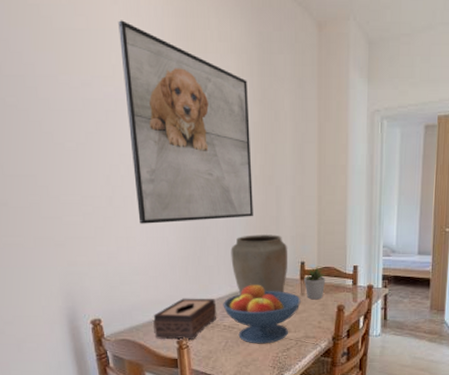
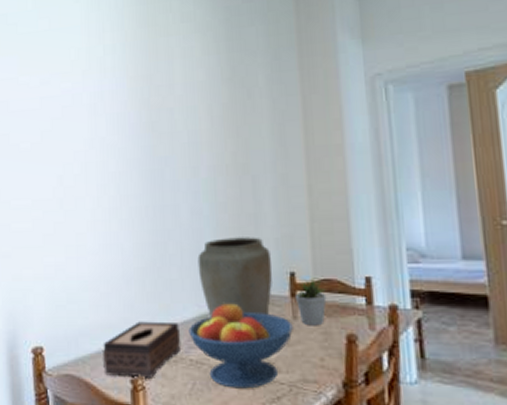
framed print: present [118,20,253,224] -> none [79,16,225,229]

